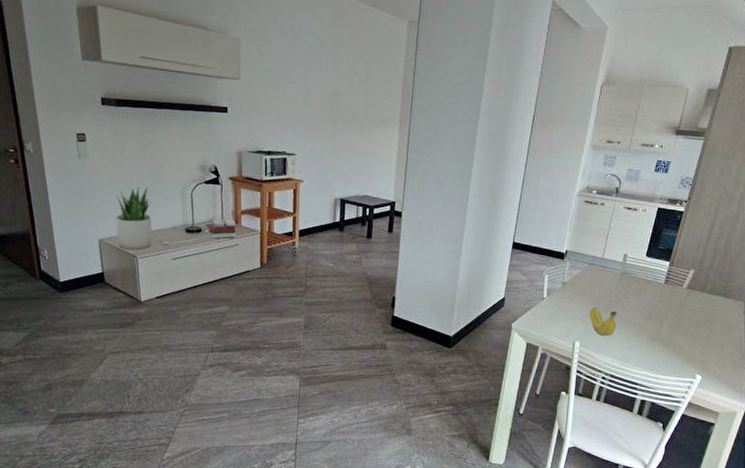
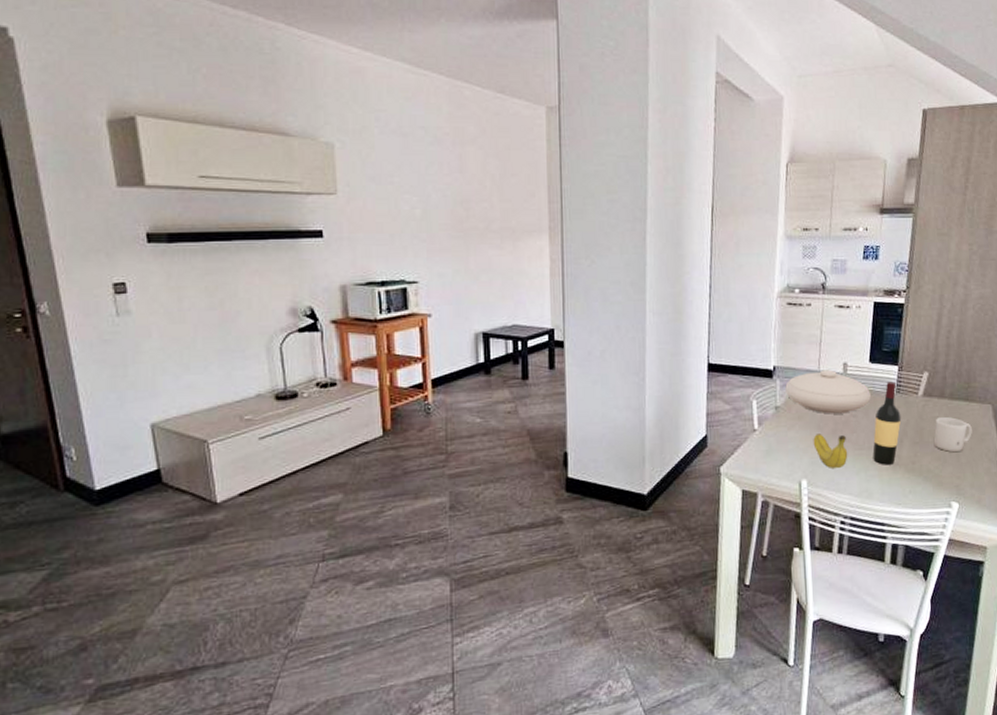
planter: present [116,186,152,250] -> none [173,344,228,434]
books: present [205,219,238,239] -> none [302,375,348,404]
decorative bowl: none [573,258,643,295] -> present [785,369,871,414]
wine bottle: none [636,273,666,339] -> present [872,381,902,465]
mug: none [689,306,724,337] -> present [933,416,972,453]

